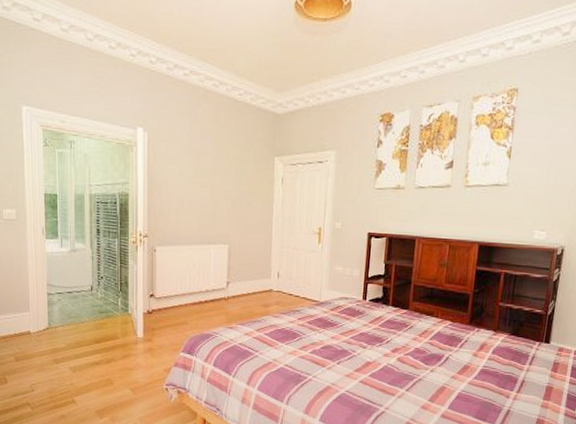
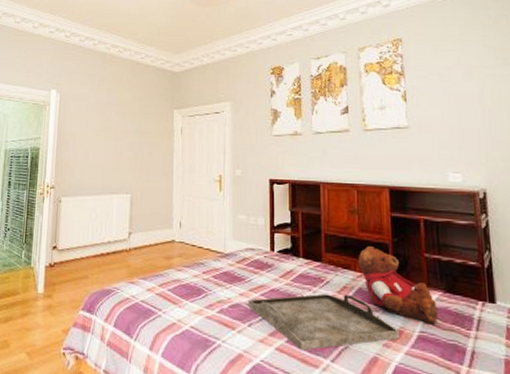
serving tray: none [338,336,467,383] -> present [248,293,400,351]
teddy bear: none [440,296,502,360] -> present [357,246,439,324]

